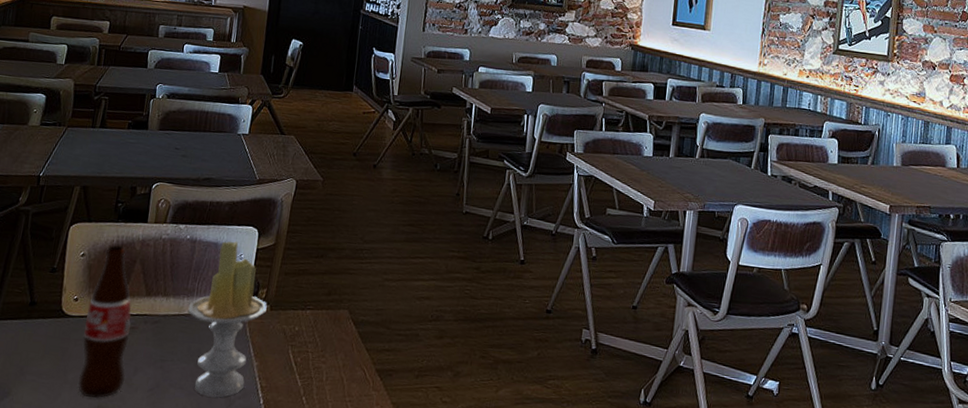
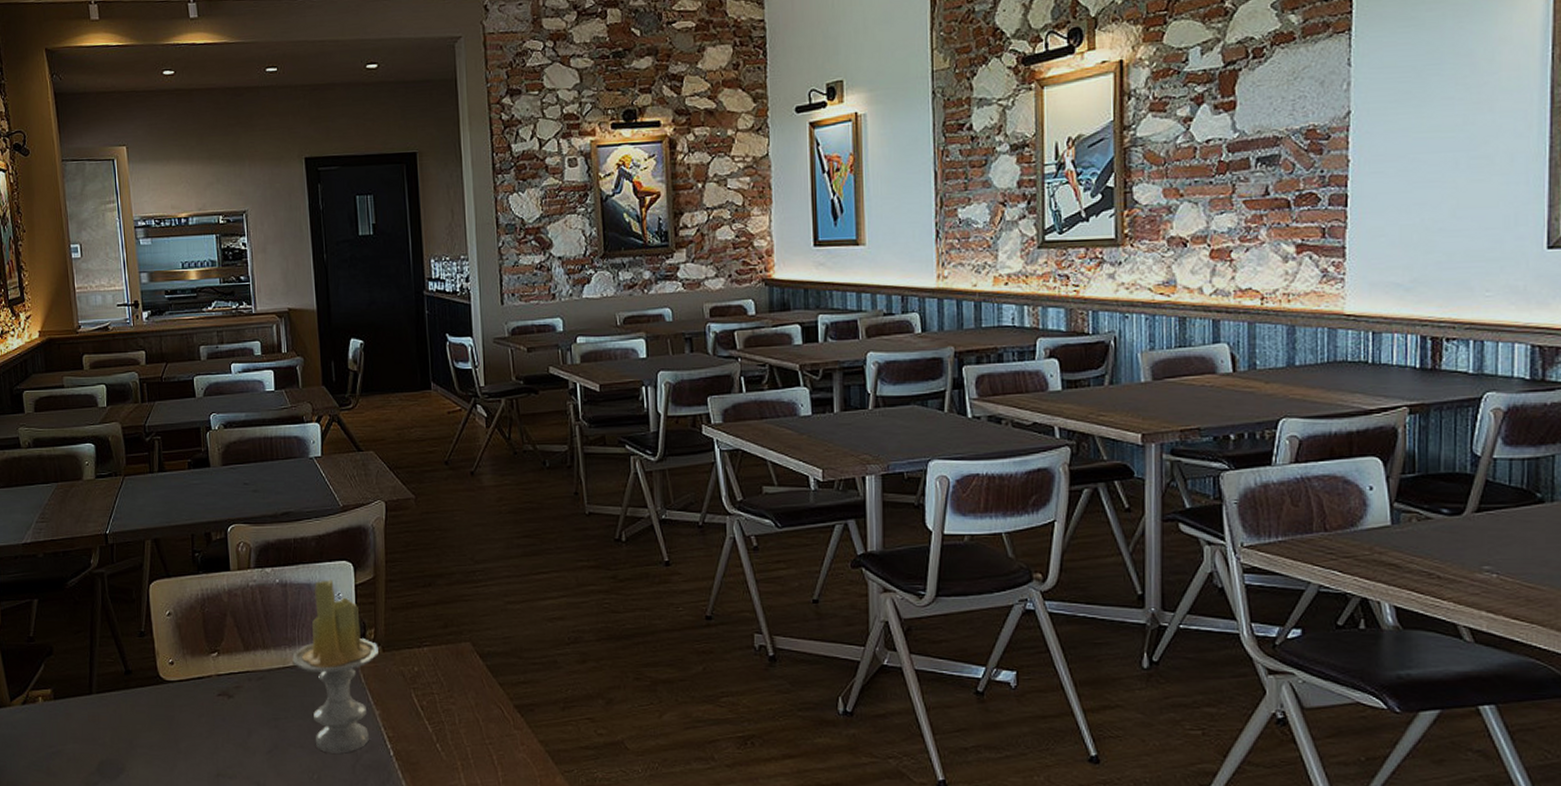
bottle: present [77,245,131,399] -> none [185,599,240,767]

